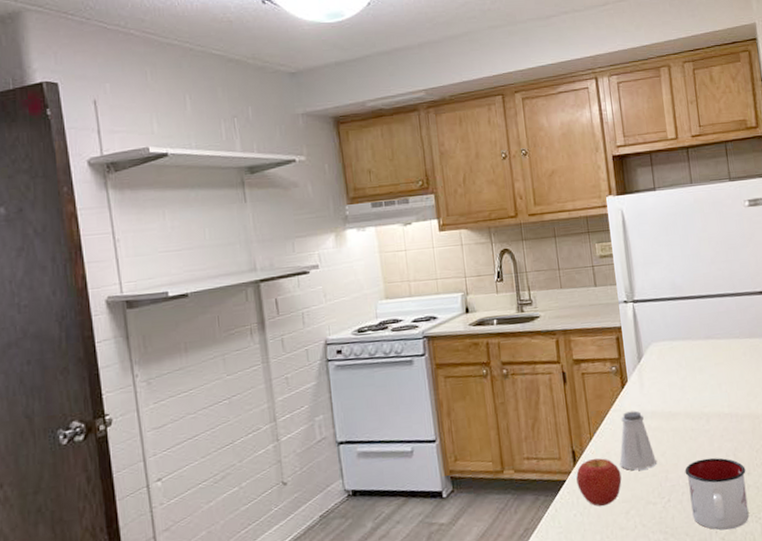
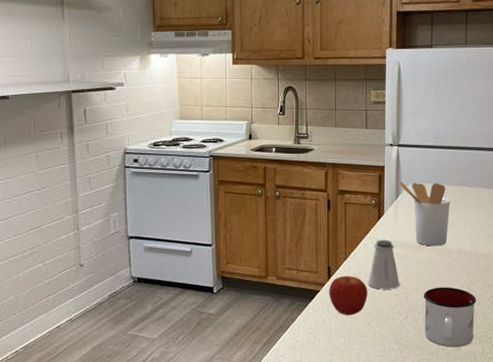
utensil holder: none [640,339,703,413] -> present [399,181,451,246]

